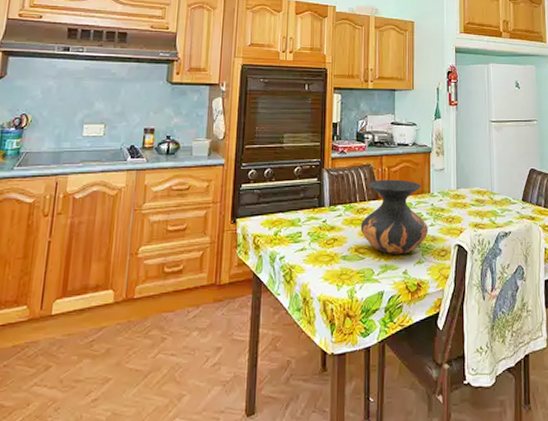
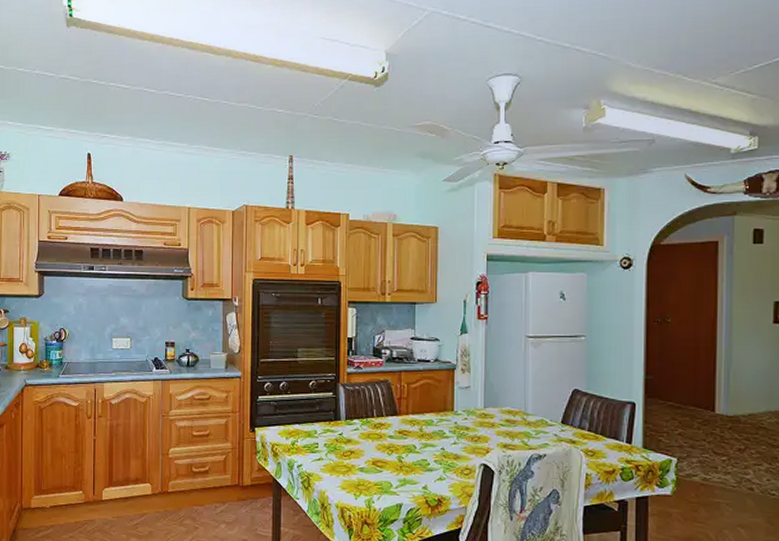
vase: present [360,179,429,255] -> none [378,396,451,471]

